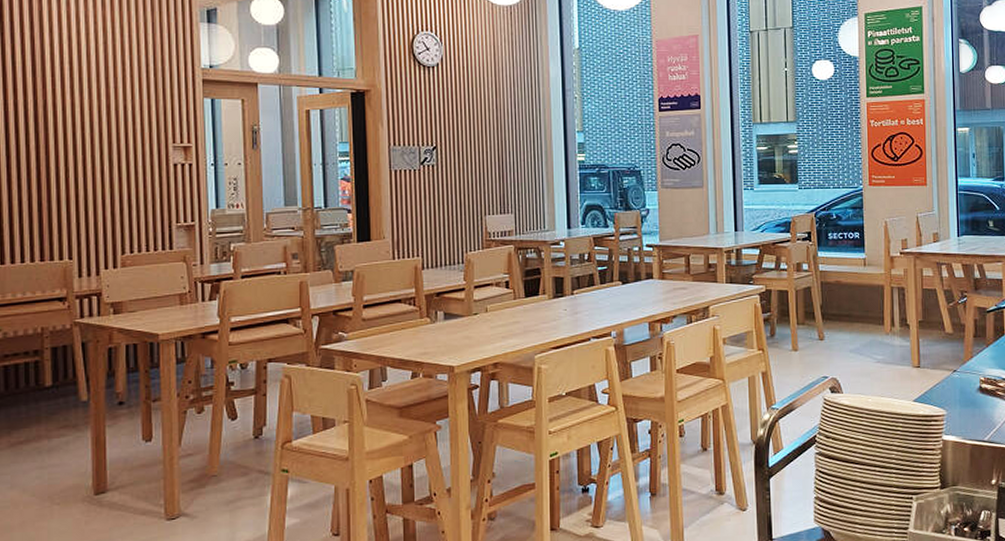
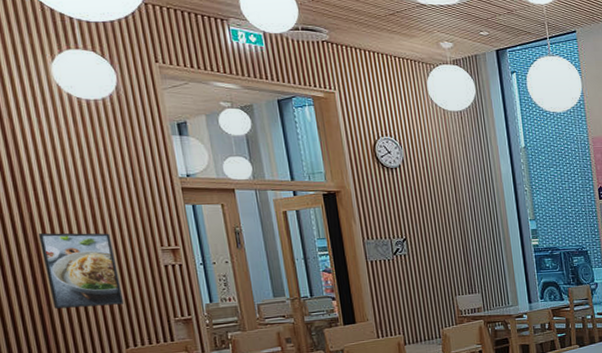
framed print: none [50,123,125,206] -> present [39,233,123,309]

